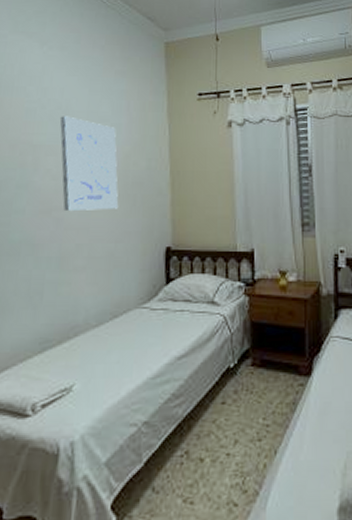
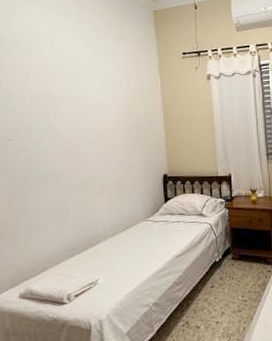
wall art: present [59,116,119,212] -> none [71,72,124,149]

